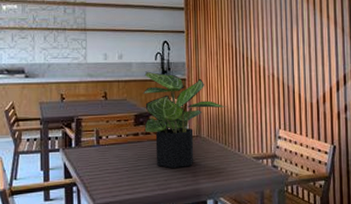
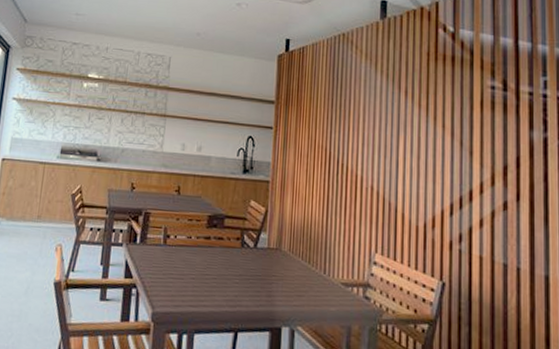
potted plant: present [142,71,227,168] -> none [217,167,315,284]

